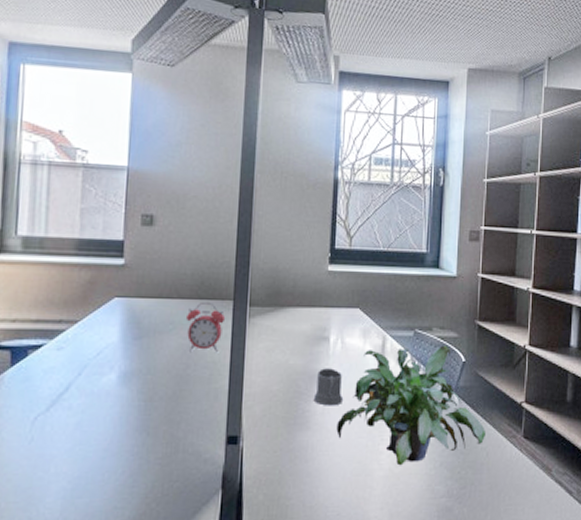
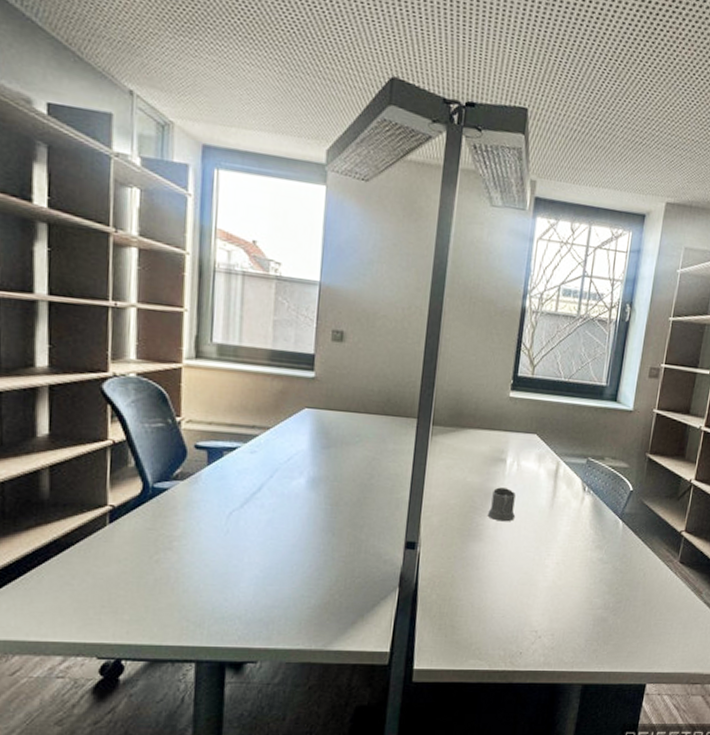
alarm clock: present [187,301,226,353] -> none [372,417,410,467]
potted plant: present [336,346,485,466] -> none [507,473,645,579]

